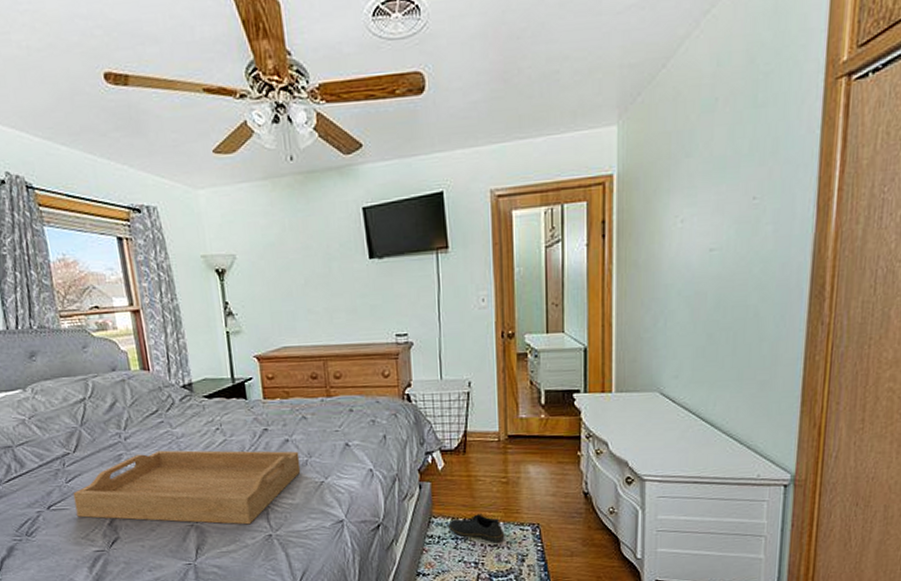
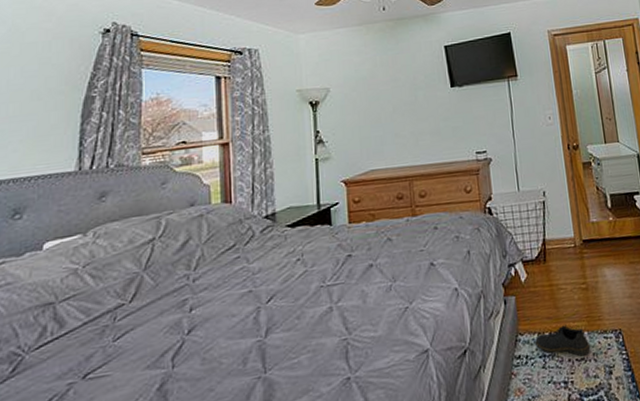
serving tray: present [73,450,301,525] -> none [119,276,385,385]

